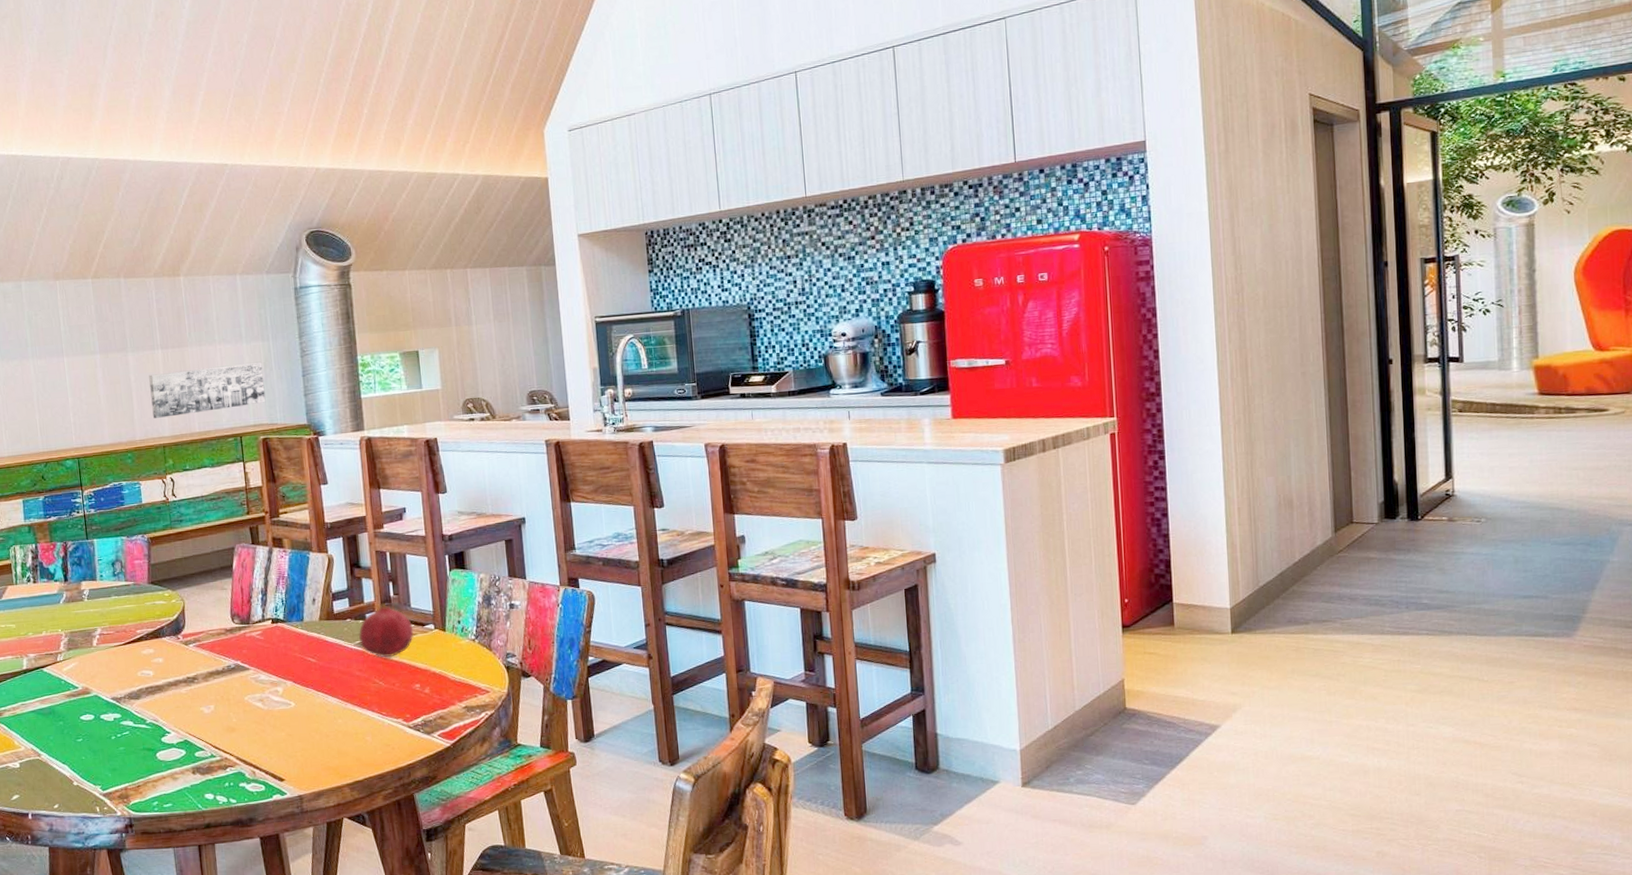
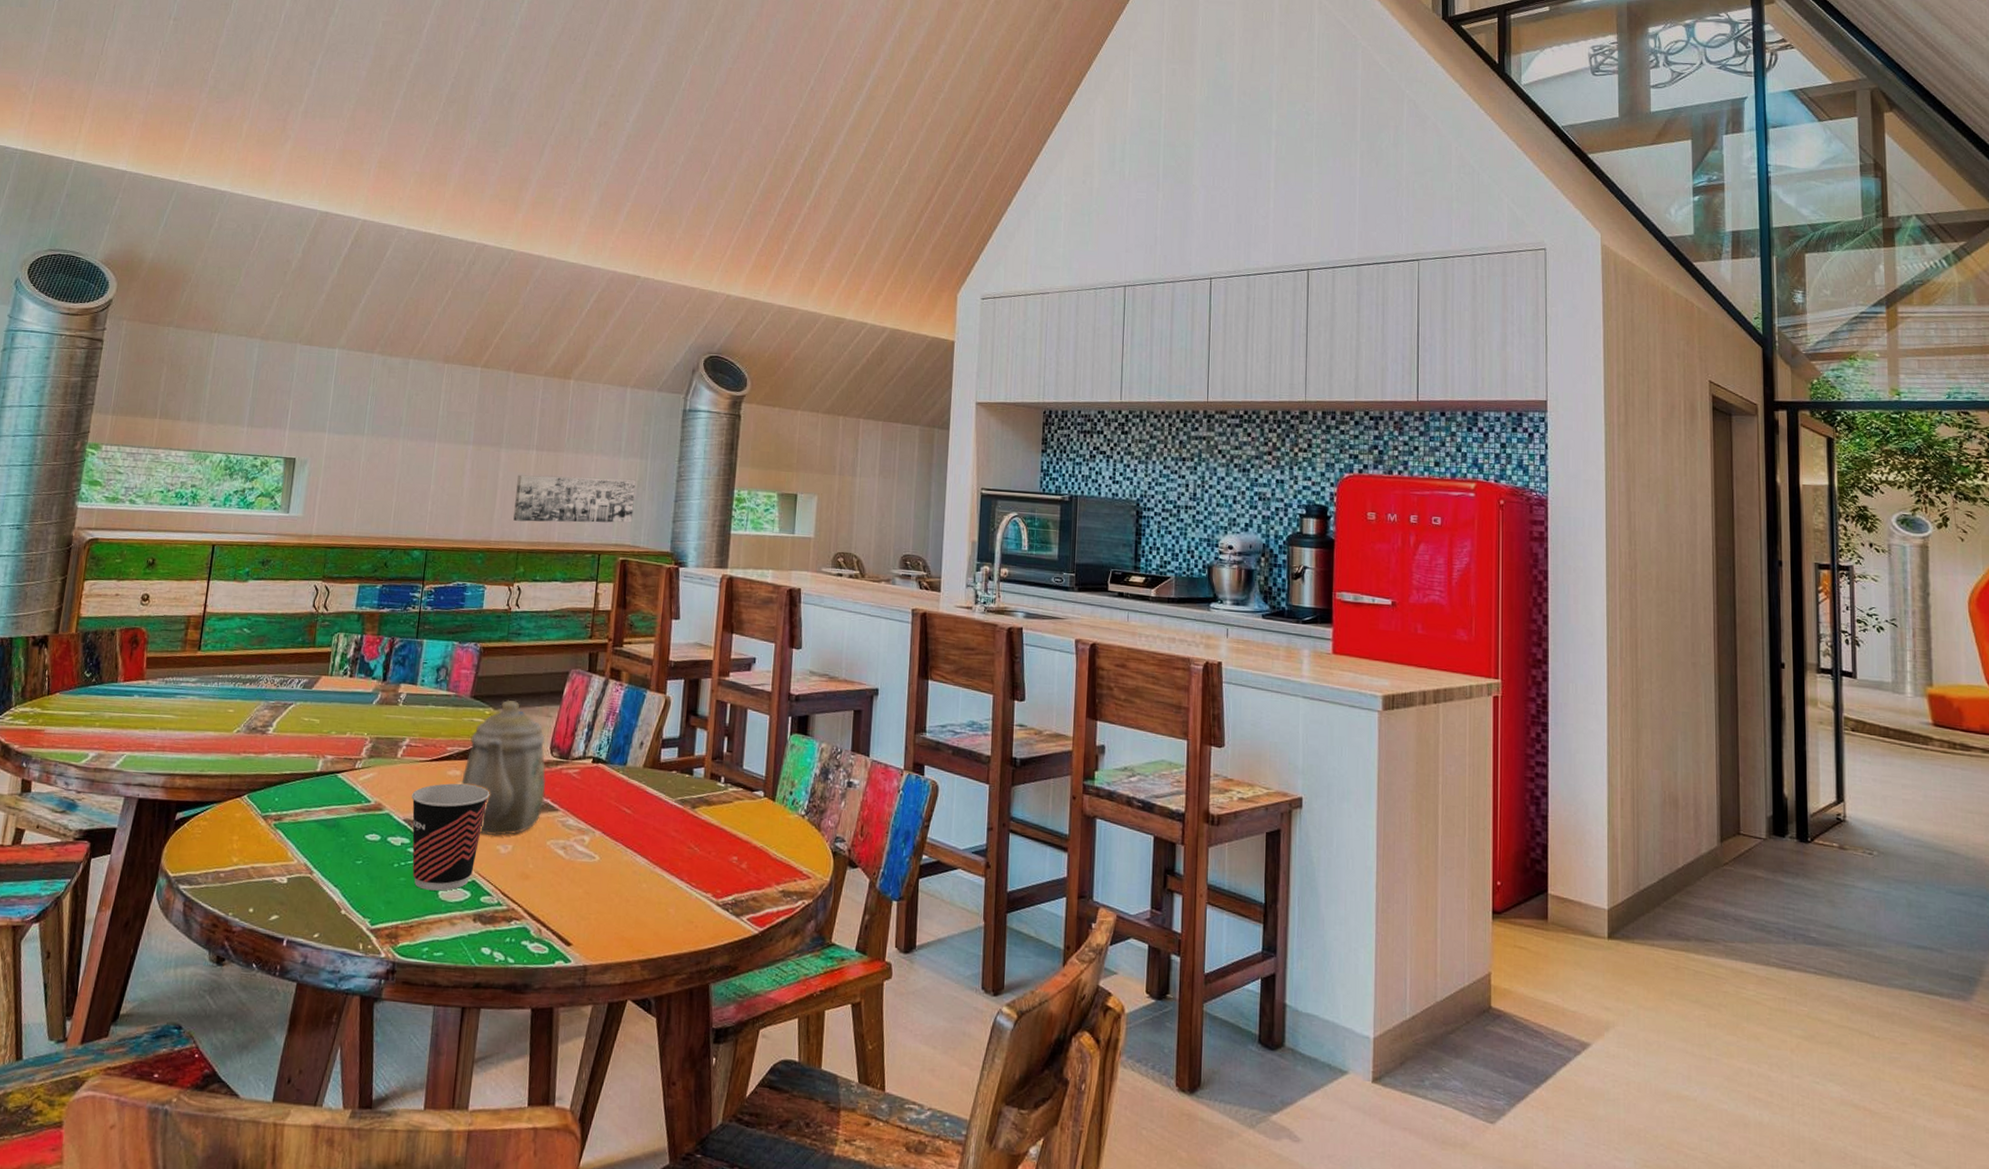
cup: none [113,659,185,754] -> present [411,783,490,891]
teapot: none [156,580,236,700] -> present [461,699,546,836]
fruit: present [358,602,414,657] -> none [681,757,742,820]

